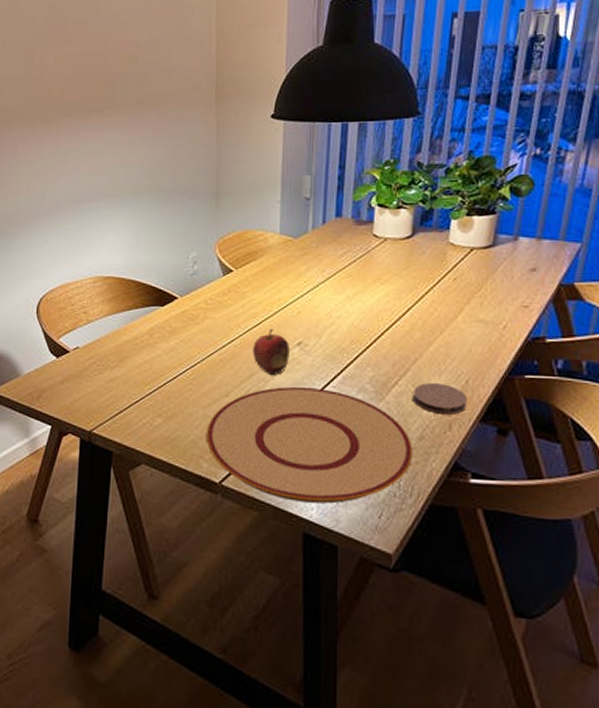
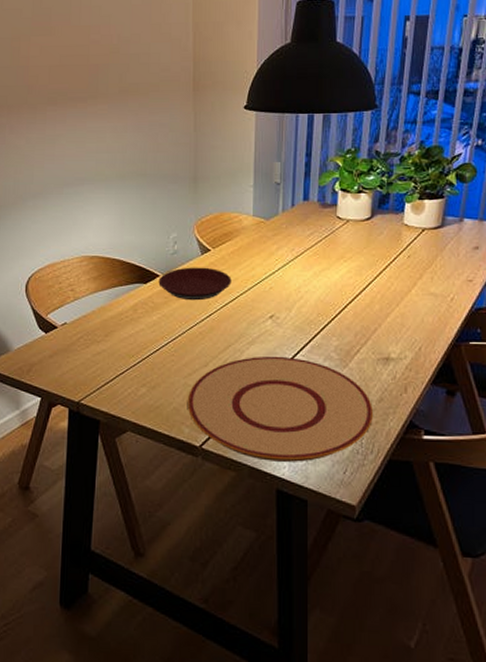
plate: none [176,289,256,325] -> present [158,267,232,301]
fruit: present [253,328,290,375] -> none [229,303,263,346]
coaster: present [413,382,467,415] -> none [373,349,420,378]

